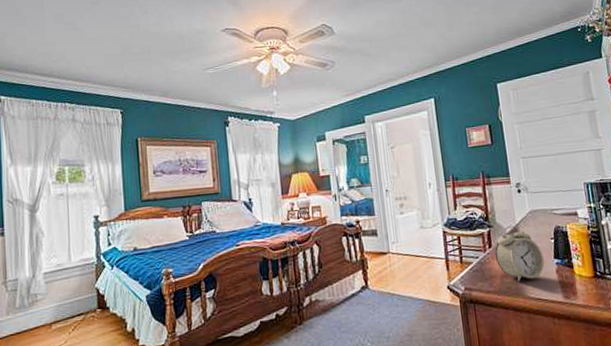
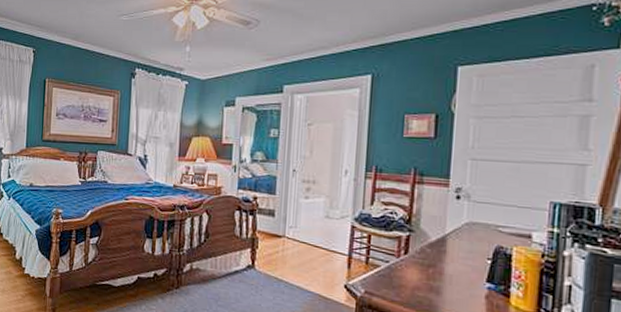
alarm clock: present [495,225,545,282] -> none [411,234,473,299]

